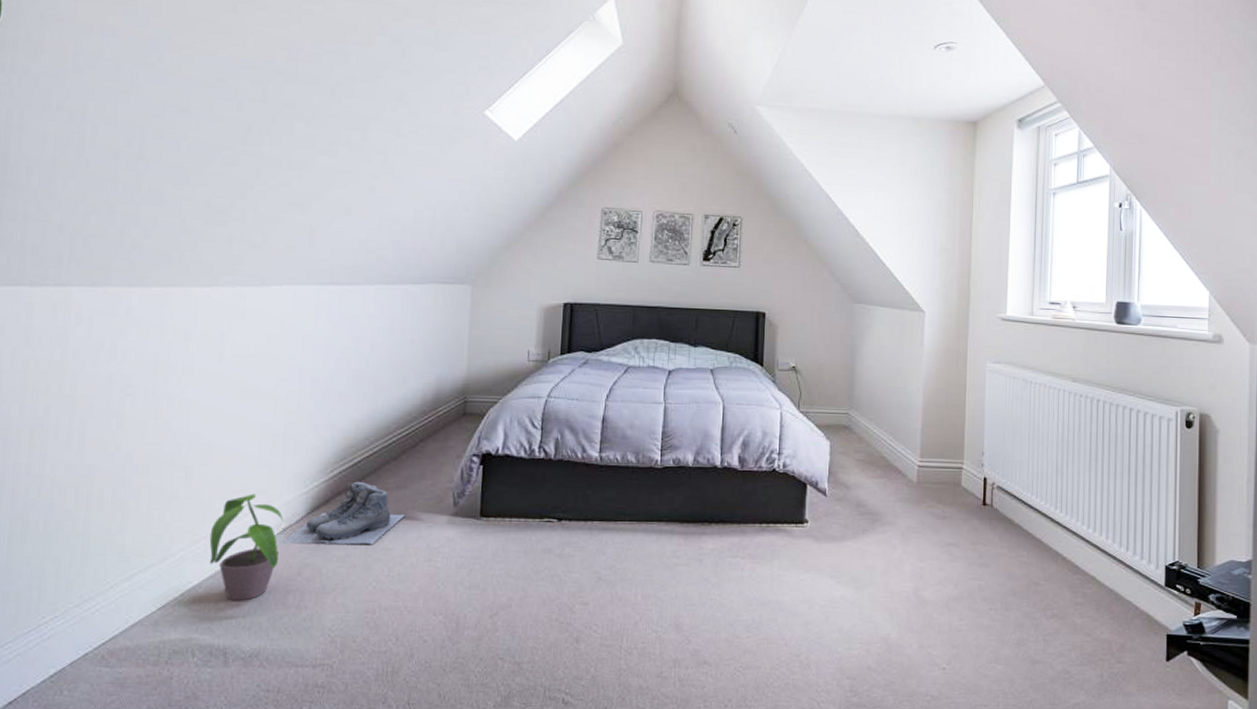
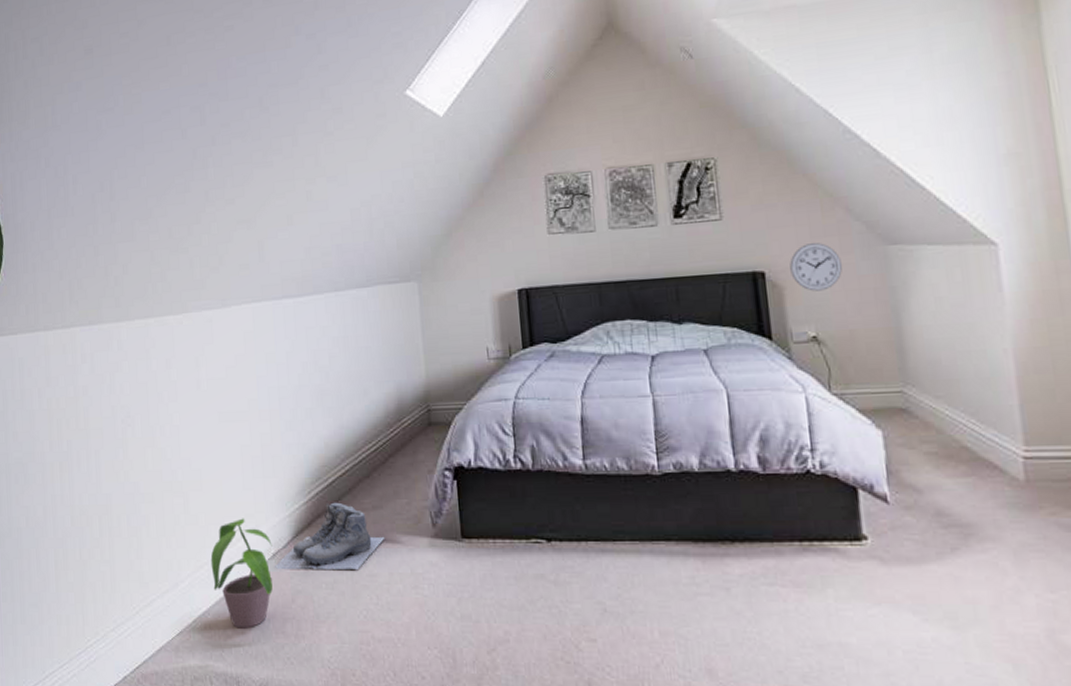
wall clock: none [784,295,821,332] -> present [790,243,842,292]

